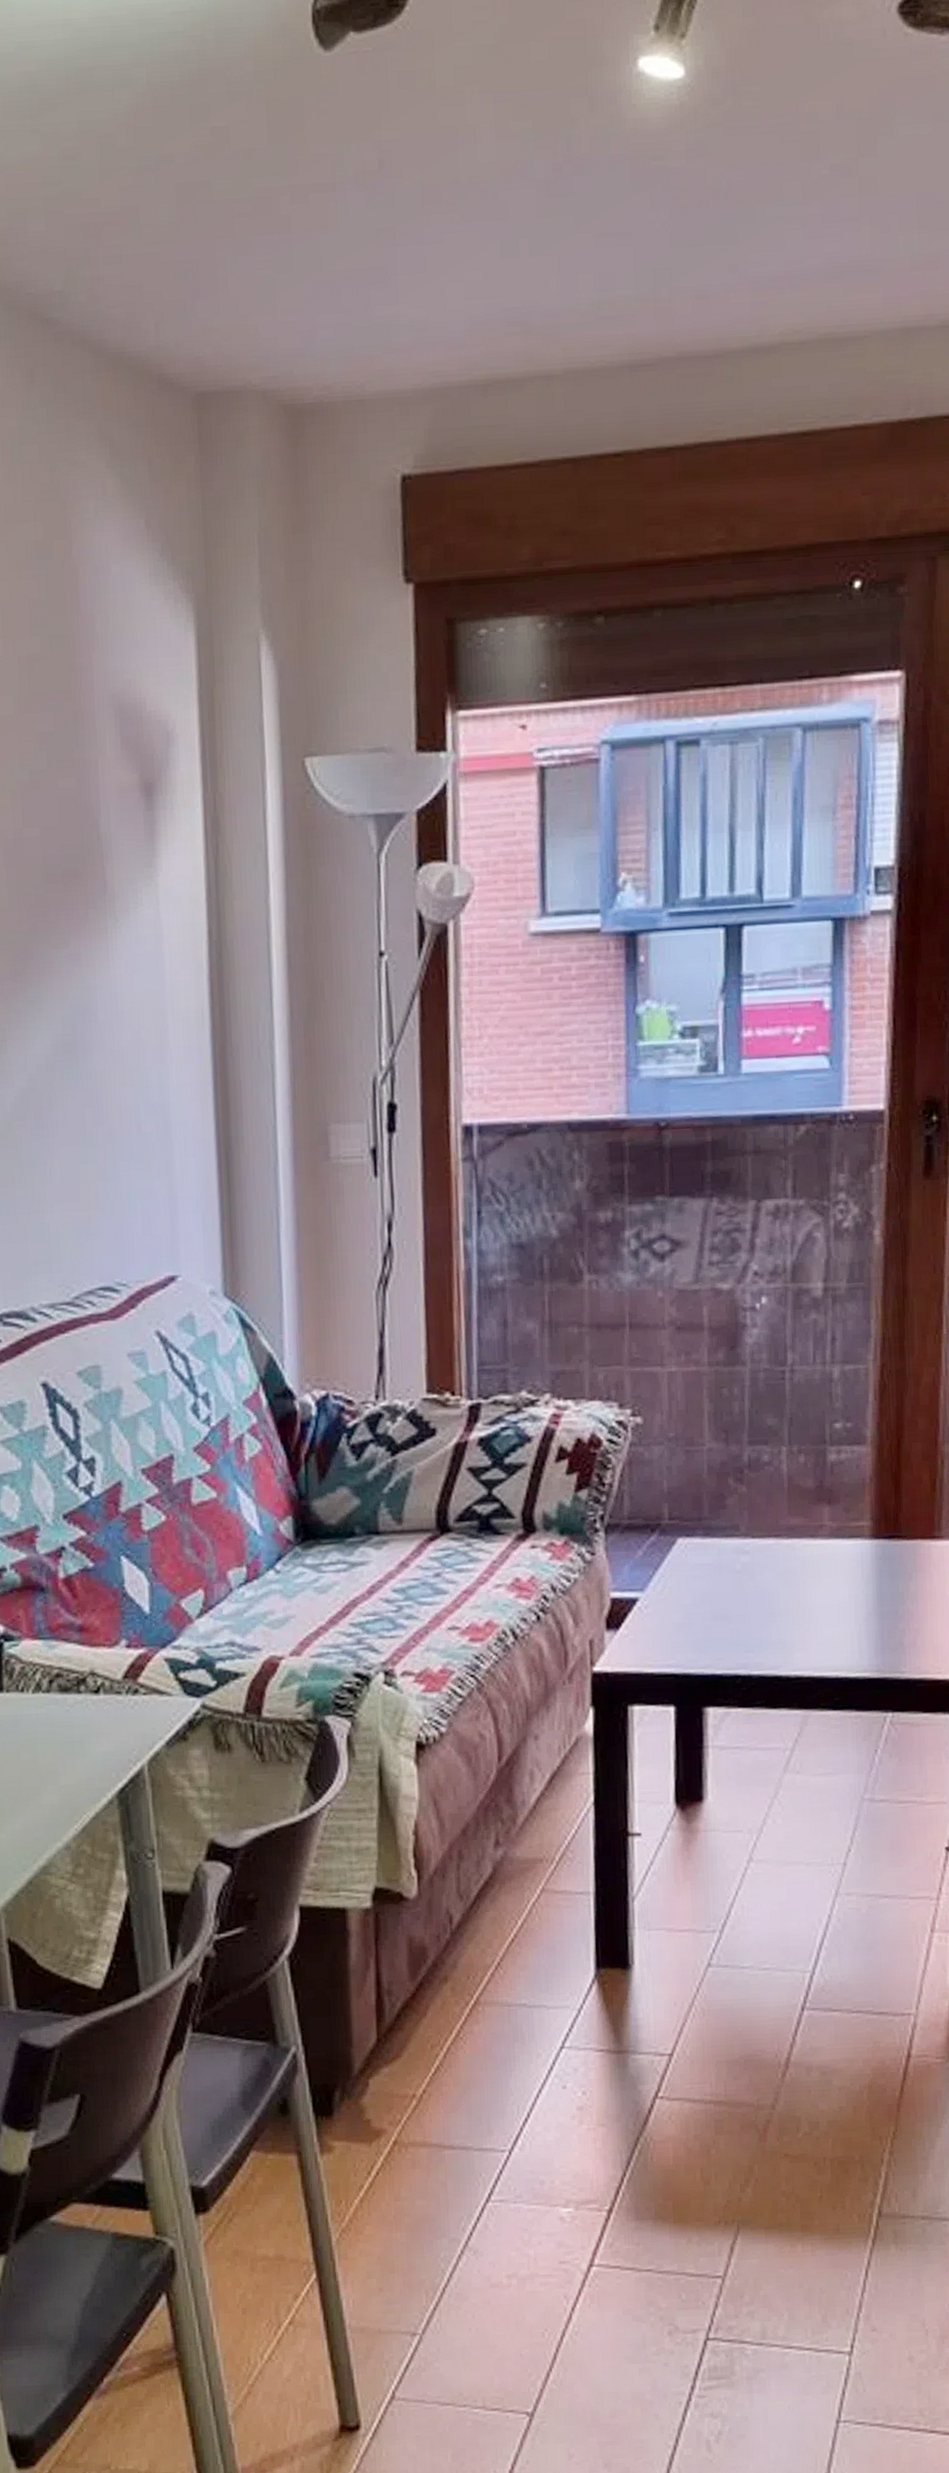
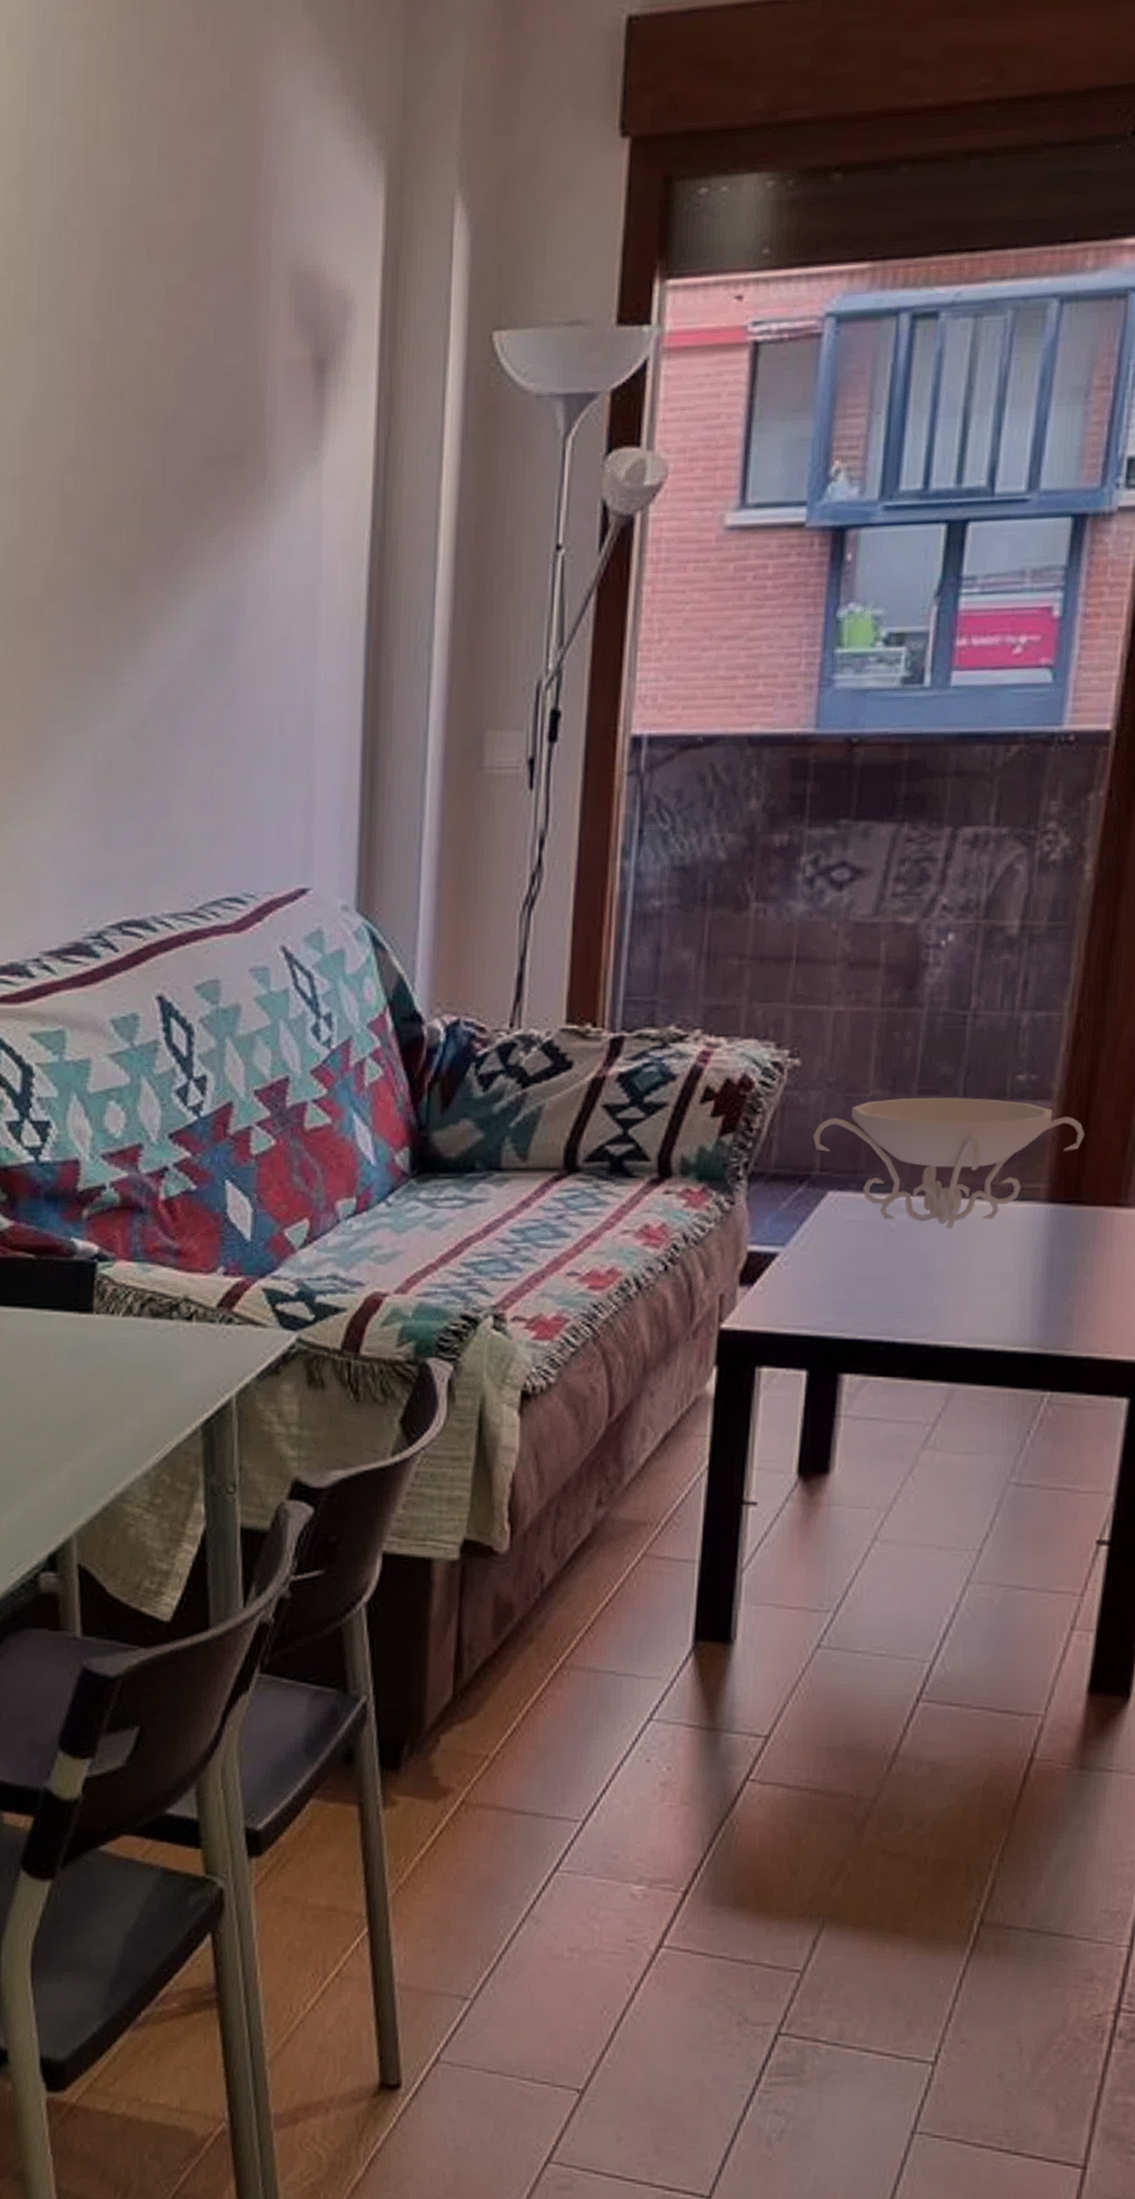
decorative bowl: none [659,1446,898,1568] -> present [812,1098,1085,1229]

